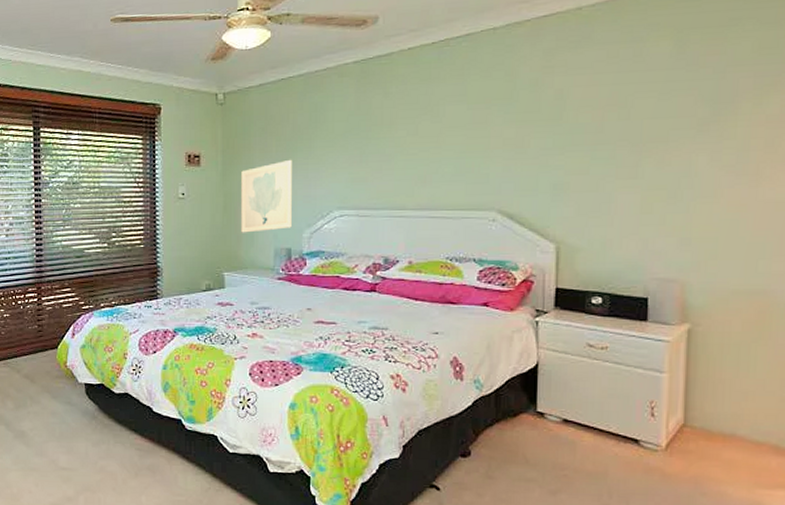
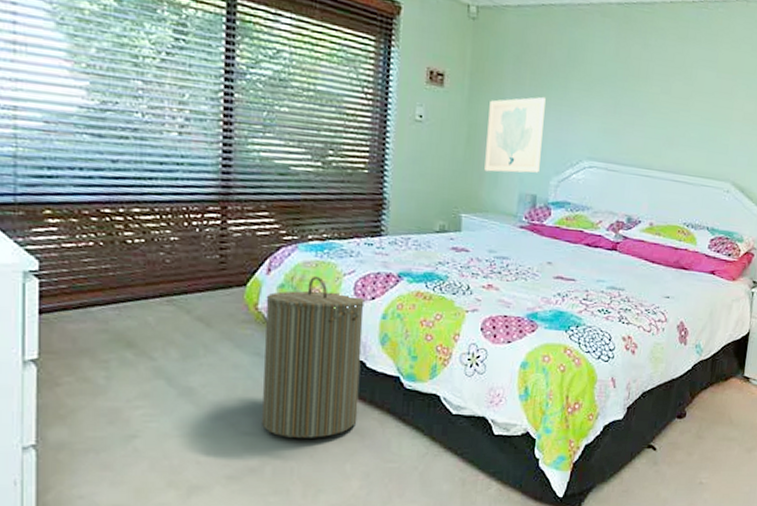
laundry hamper: none [72,336,148,473] -> present [262,275,365,438]

